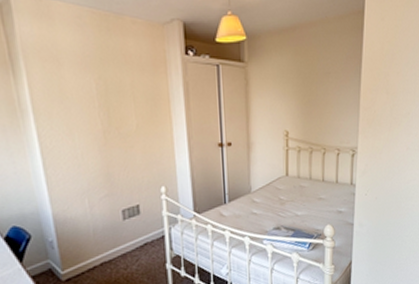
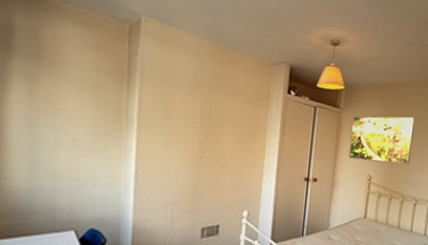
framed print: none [260,59,328,116] -> present [348,116,415,165]

